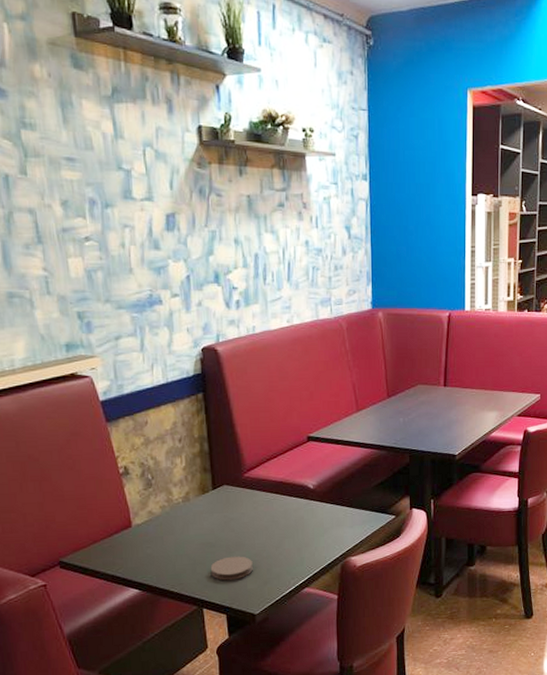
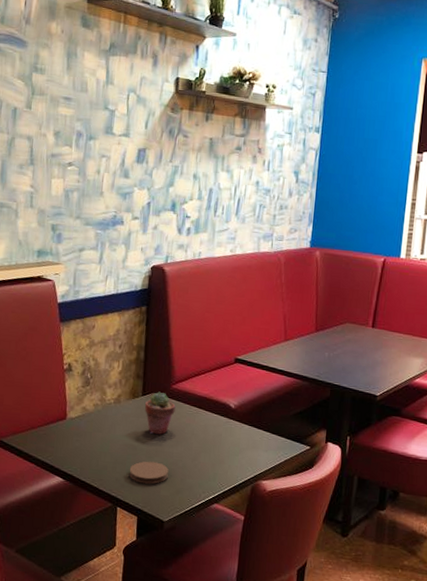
potted succulent: none [216,482,251,528] -> present [144,391,176,435]

